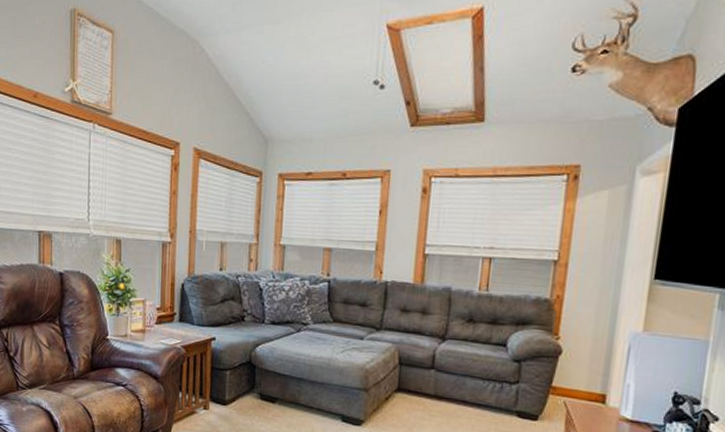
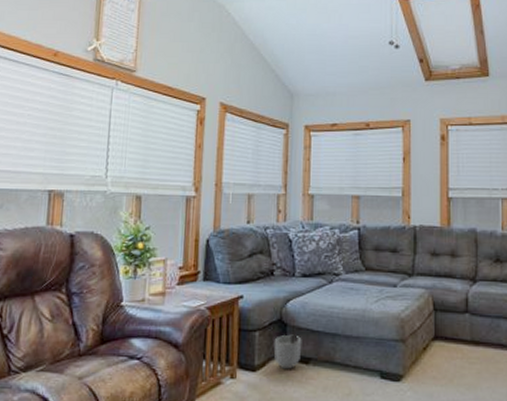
planter: none [243,376,270,407] -> present [273,335,302,370]

